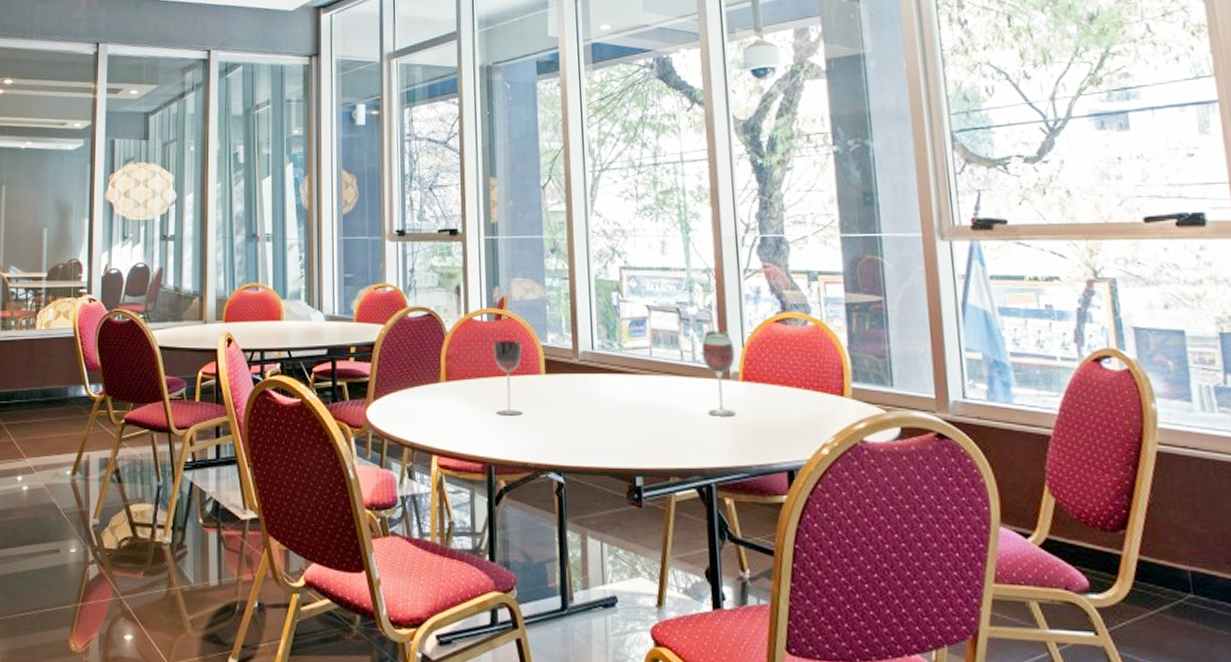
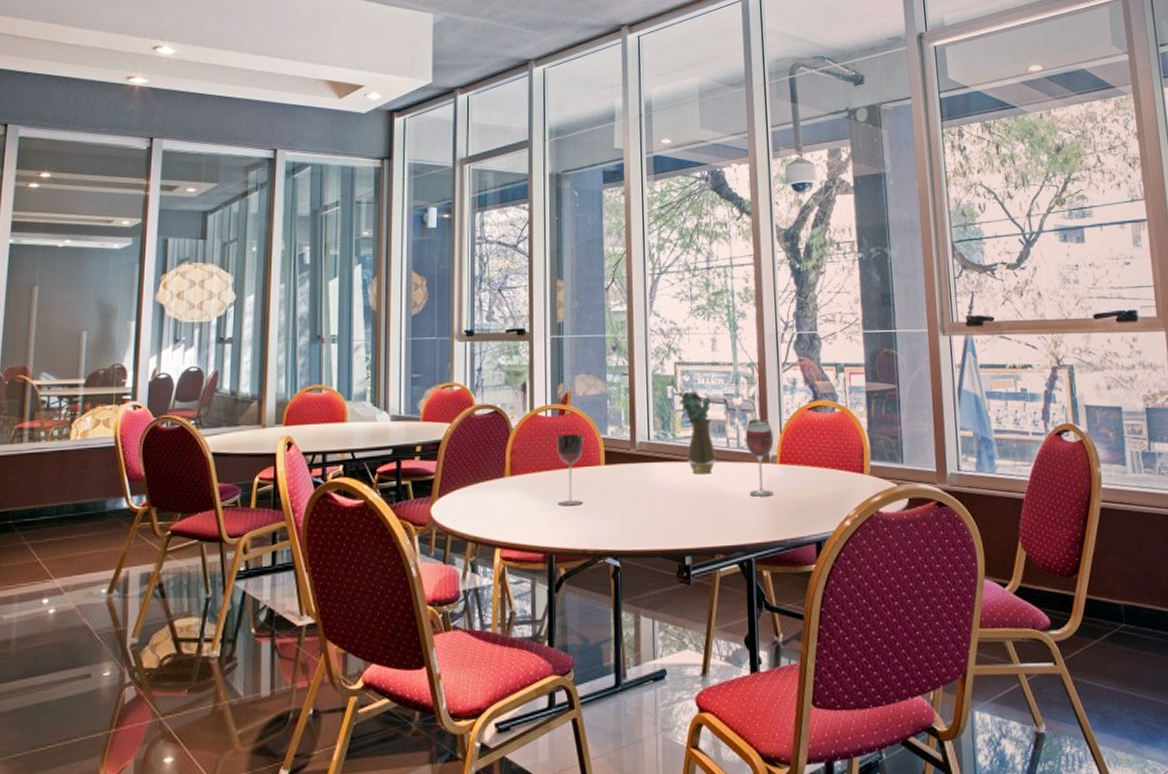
vase: none [625,293,669,388] -> present [679,387,716,474]

